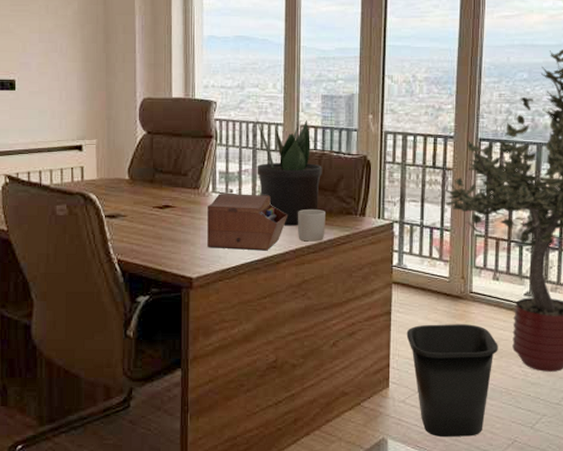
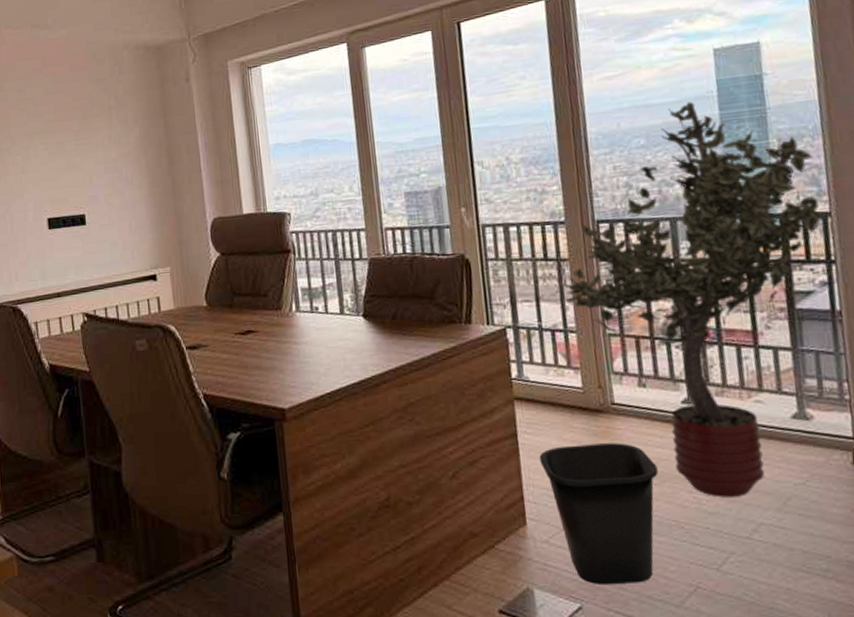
sewing box: present [207,192,287,251] -> none [293,309,382,374]
planter: present [256,117,322,226] -> none [334,221,416,343]
mug: present [297,208,325,242] -> none [392,320,428,359]

